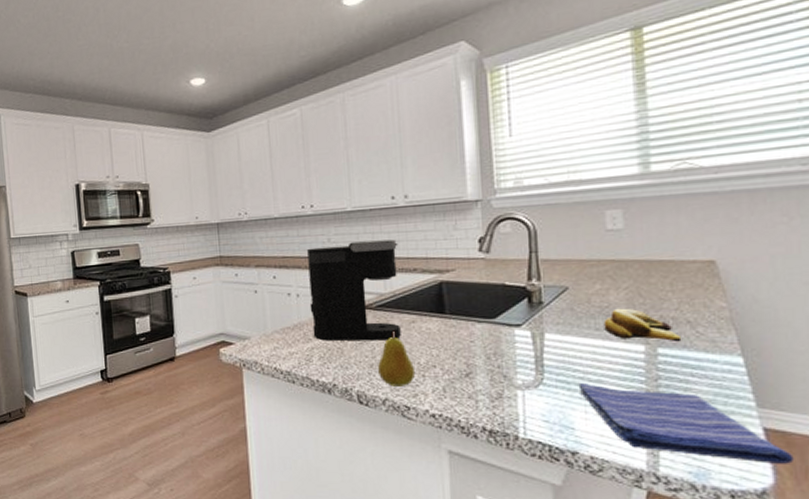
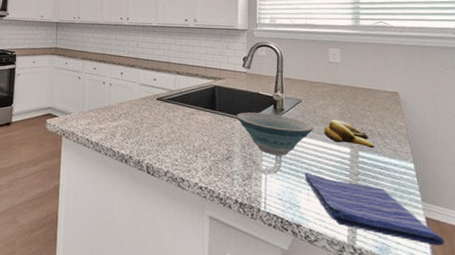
coffee maker: present [307,239,401,341] -> none [118,49,187,126]
fruit: present [378,330,415,386] -> none [164,119,190,163]
bowl: none [475,310,589,365] -> present [237,112,314,156]

